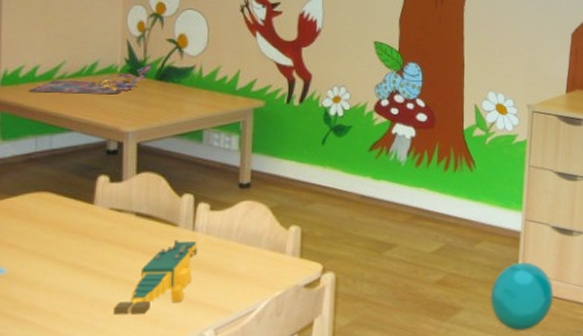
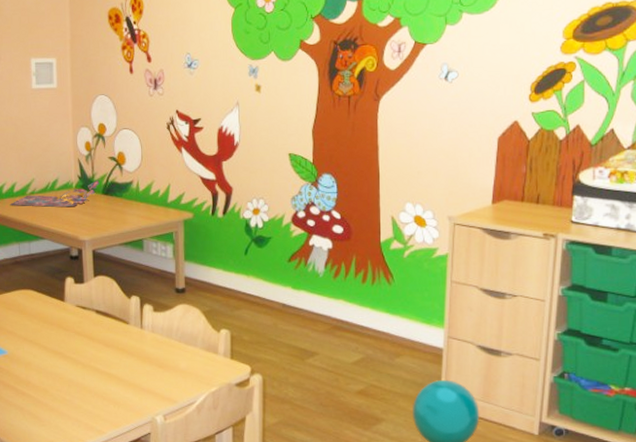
toy dinosaur: present [113,240,198,316] -> none [85,336,147,397]

